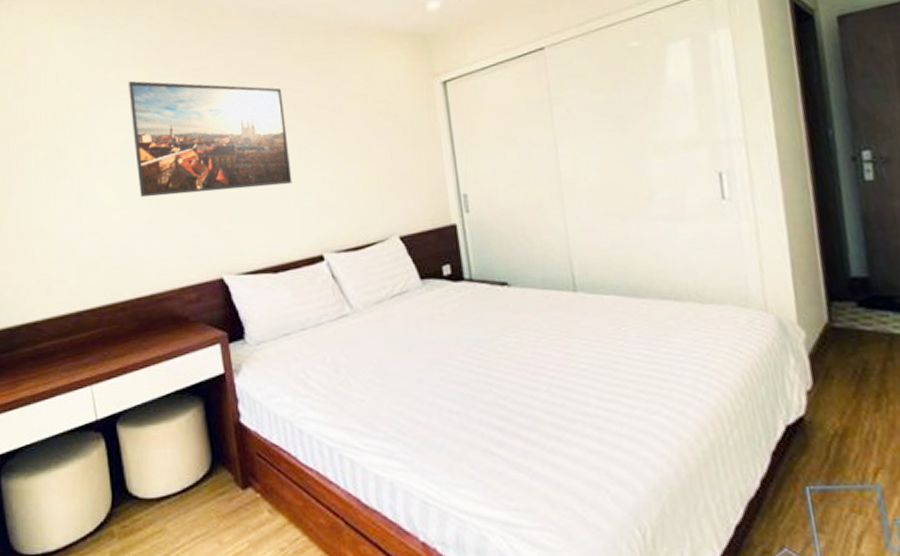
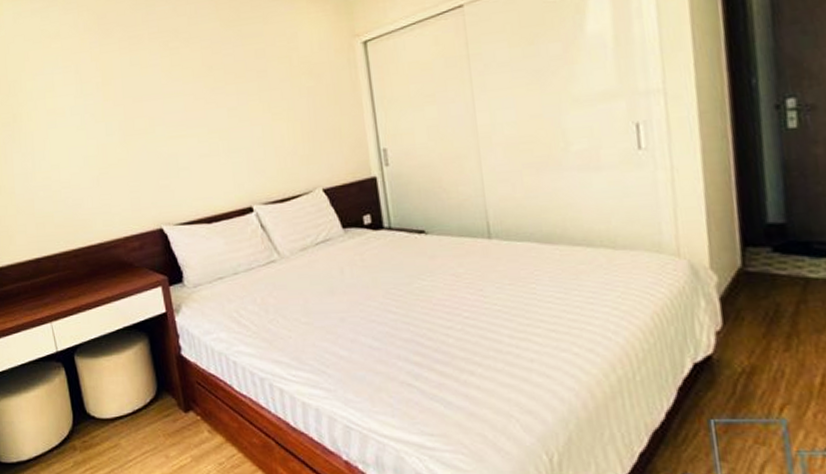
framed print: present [127,80,292,198] -> none [71,49,223,157]

